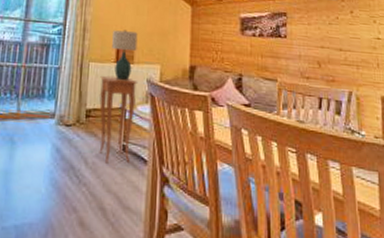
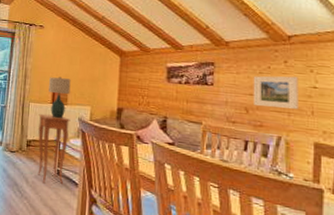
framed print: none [323,26,365,62] -> present [253,76,298,109]

